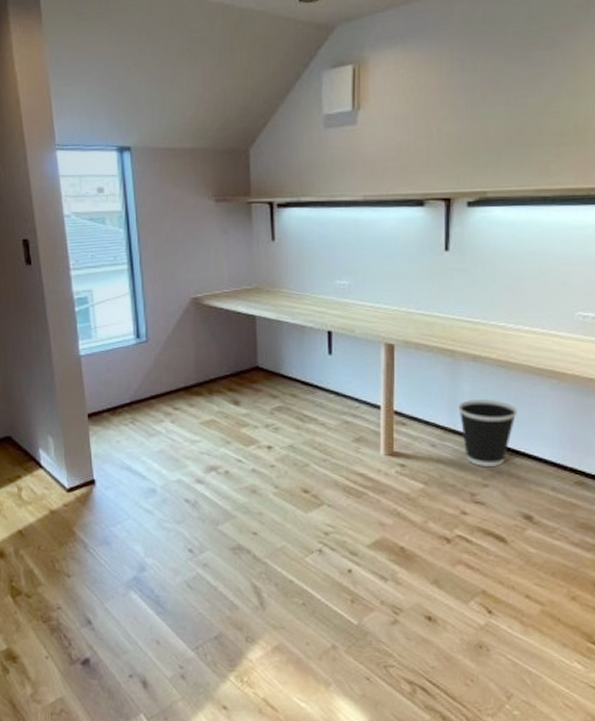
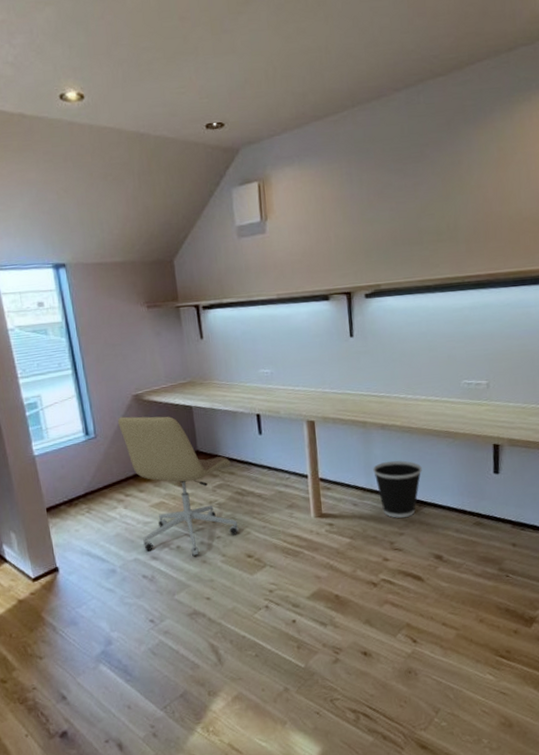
office chair: none [173,321,296,485] -> present [118,416,239,557]

